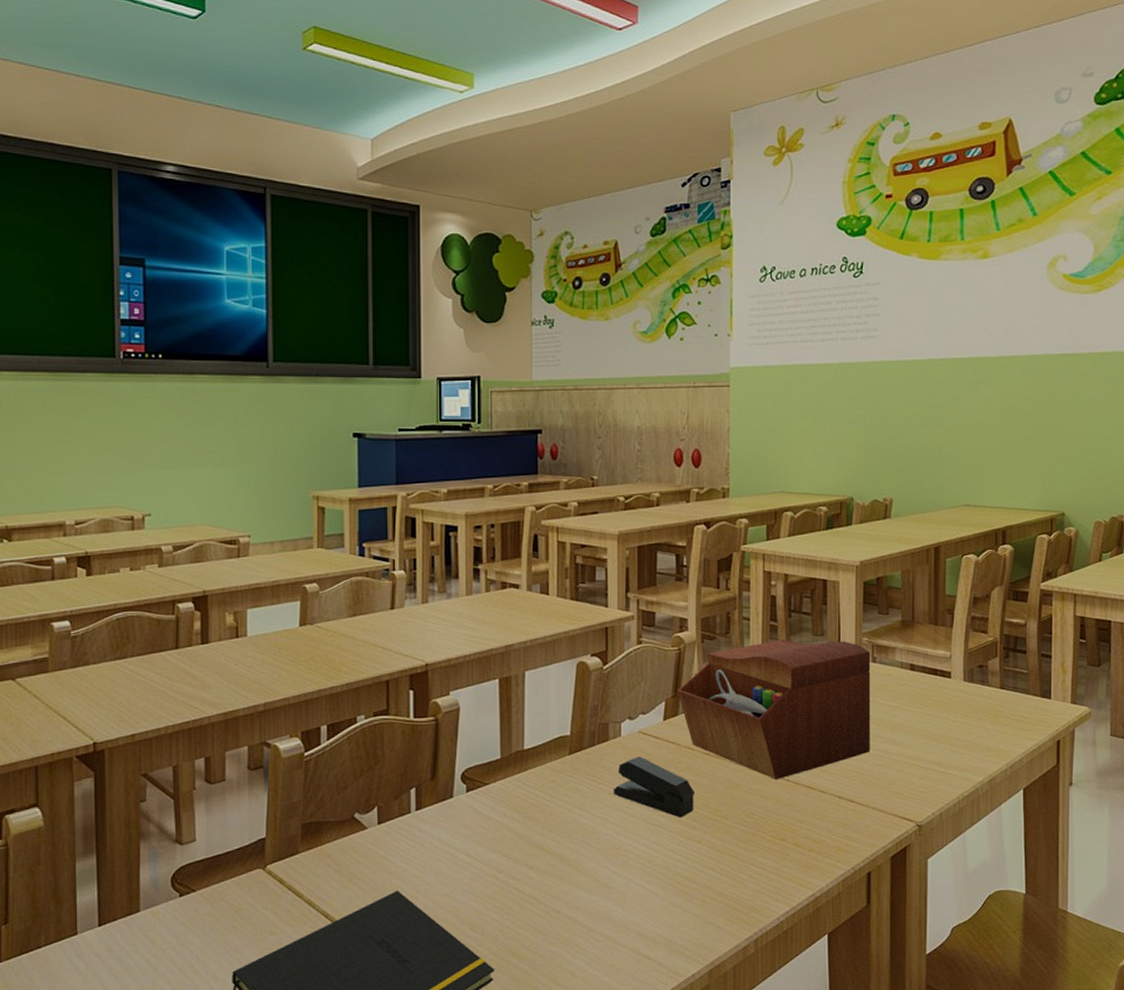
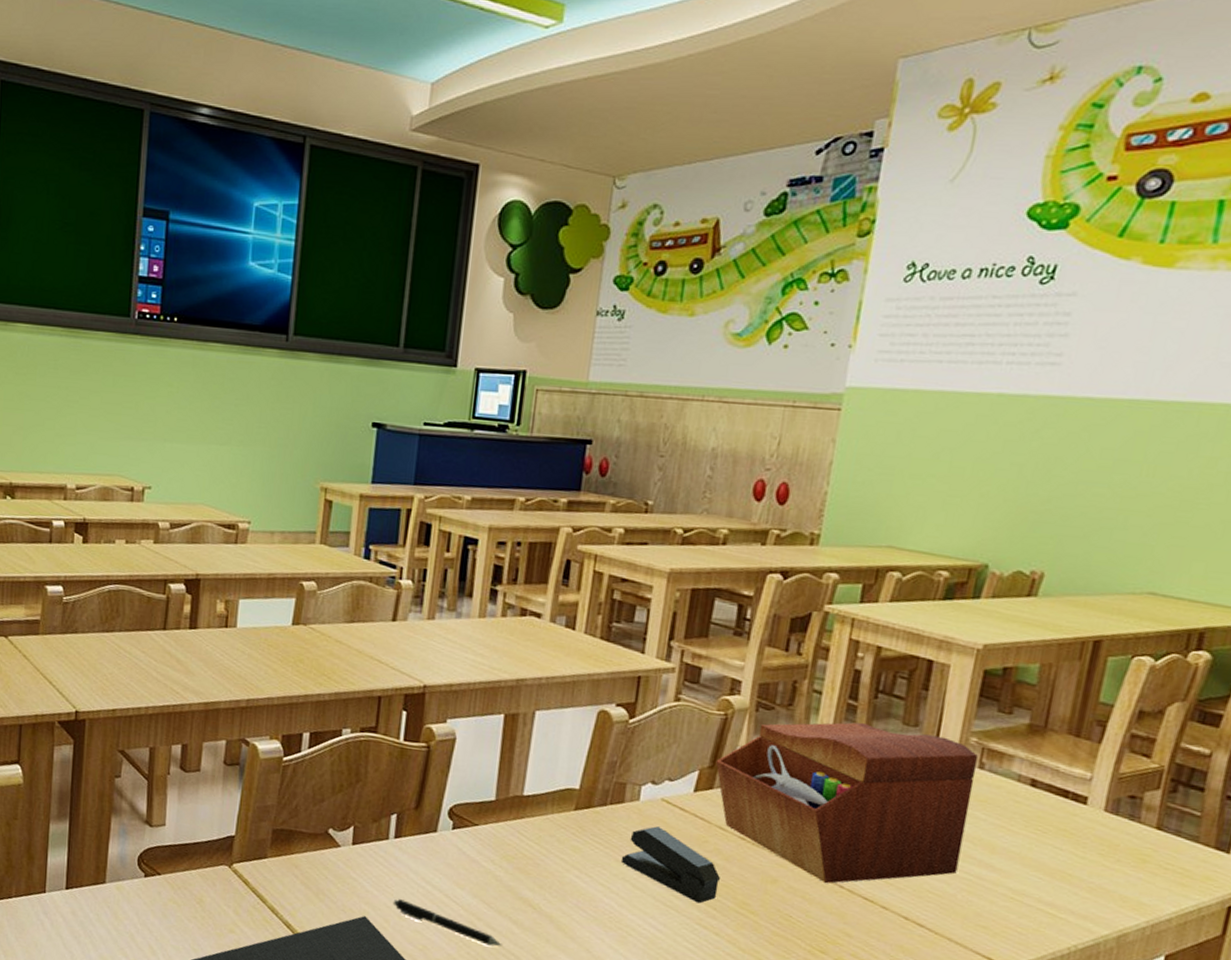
pen: none [421,867,523,895] -> present [392,899,502,947]

